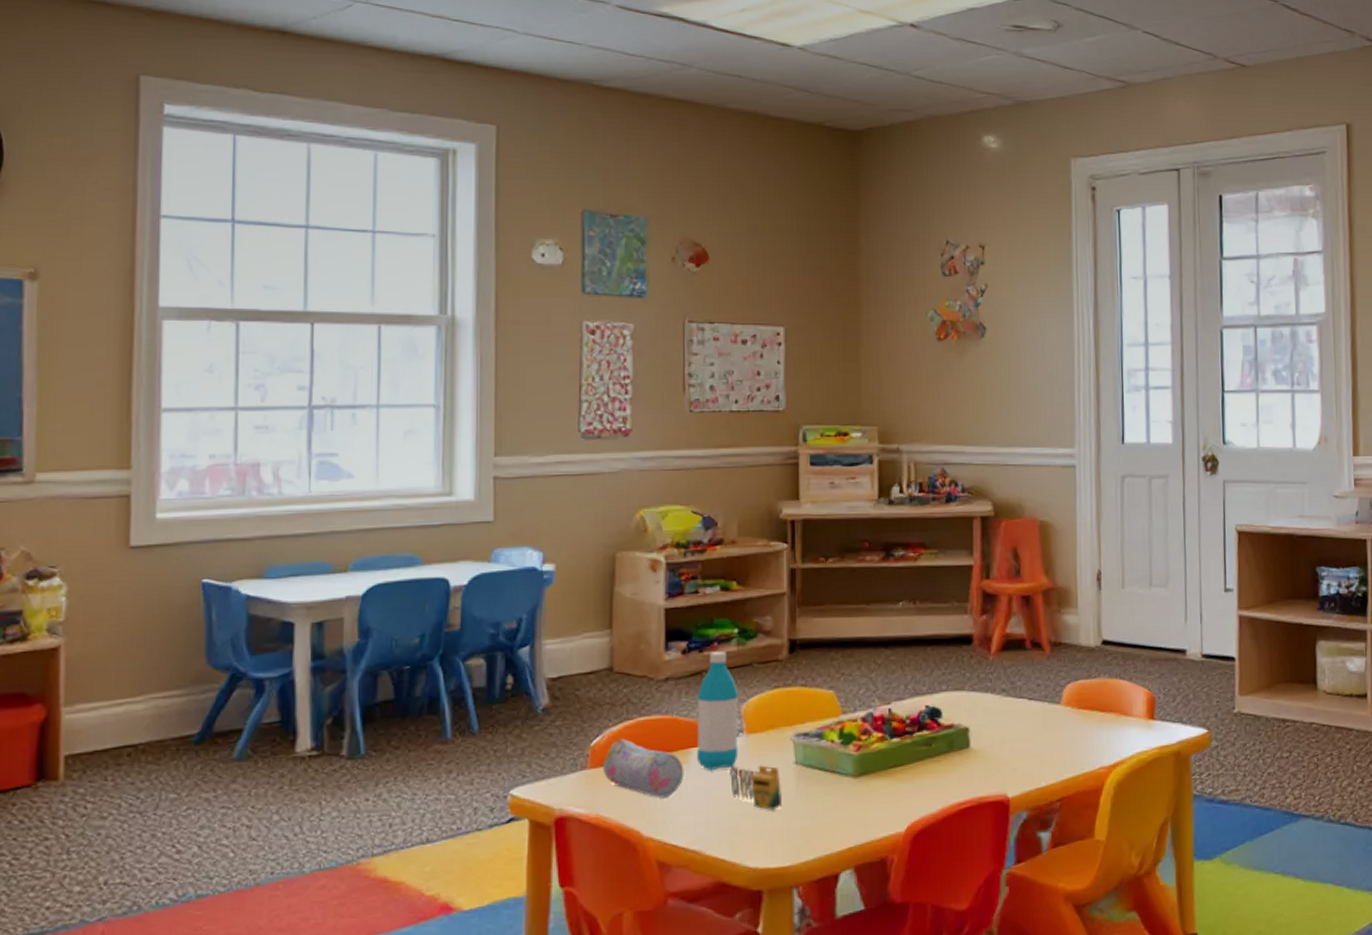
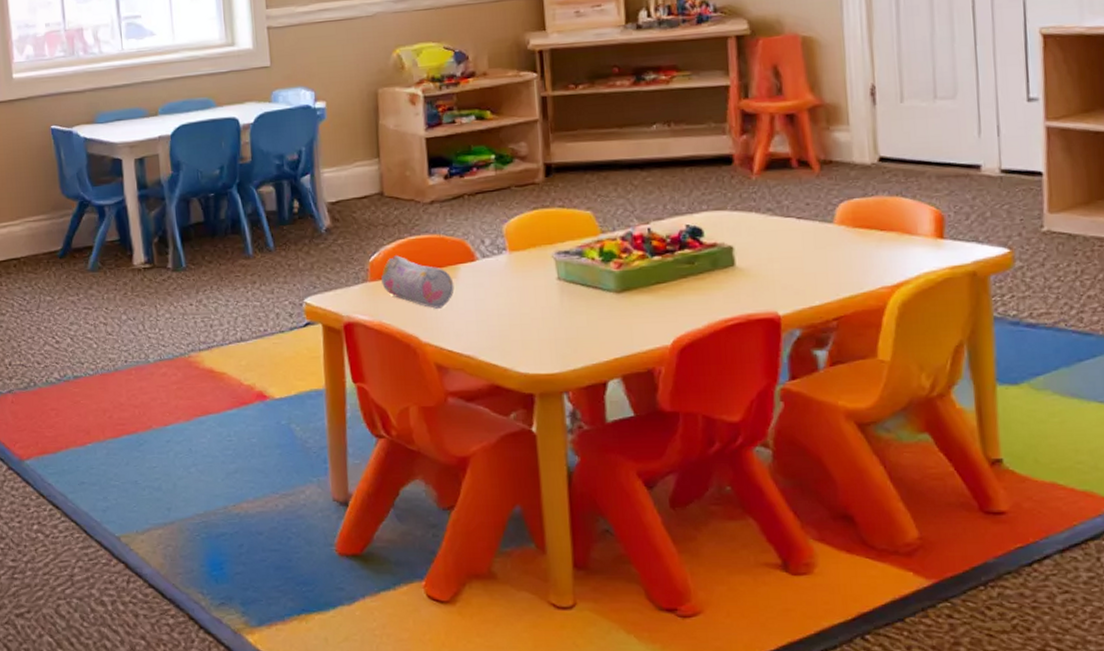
water bottle: present [696,651,739,770] -> none [461,176,503,284]
crayon: present [730,765,783,810] -> none [496,280,548,322]

